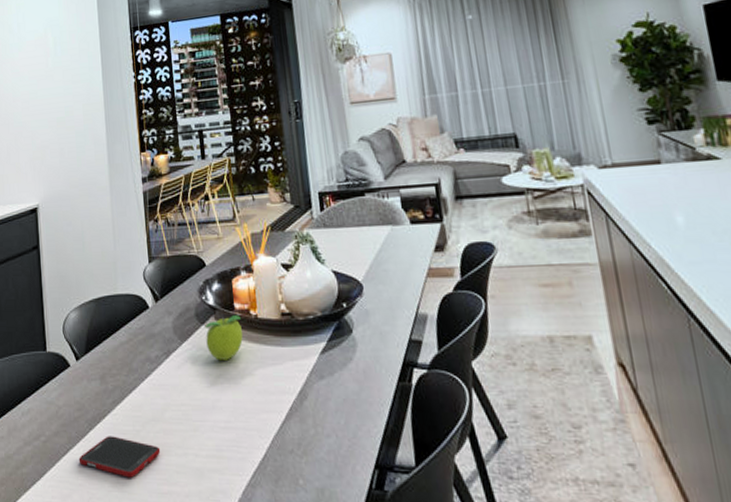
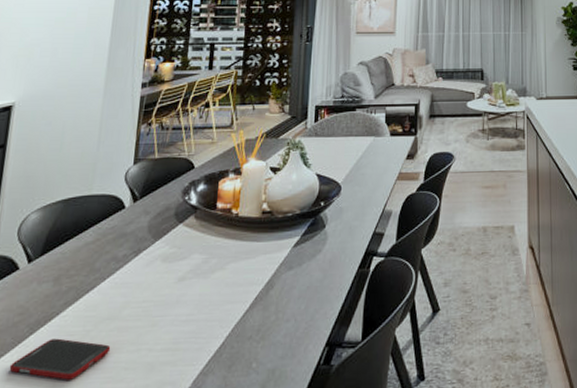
fruit: present [205,315,243,360] -> none [181,214,221,257]

